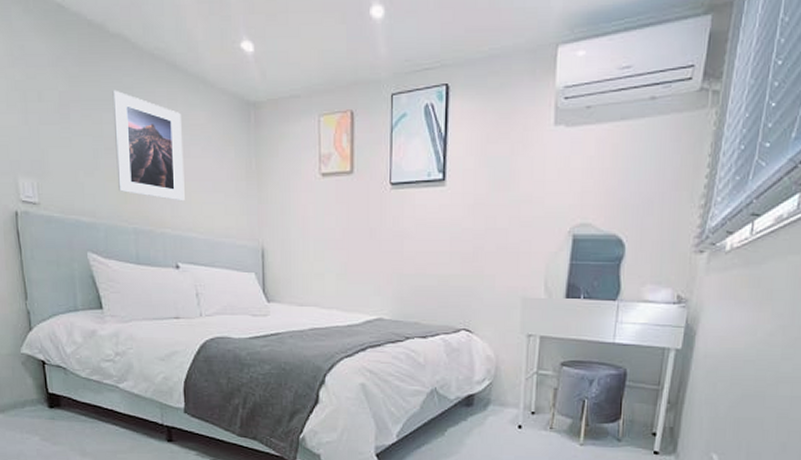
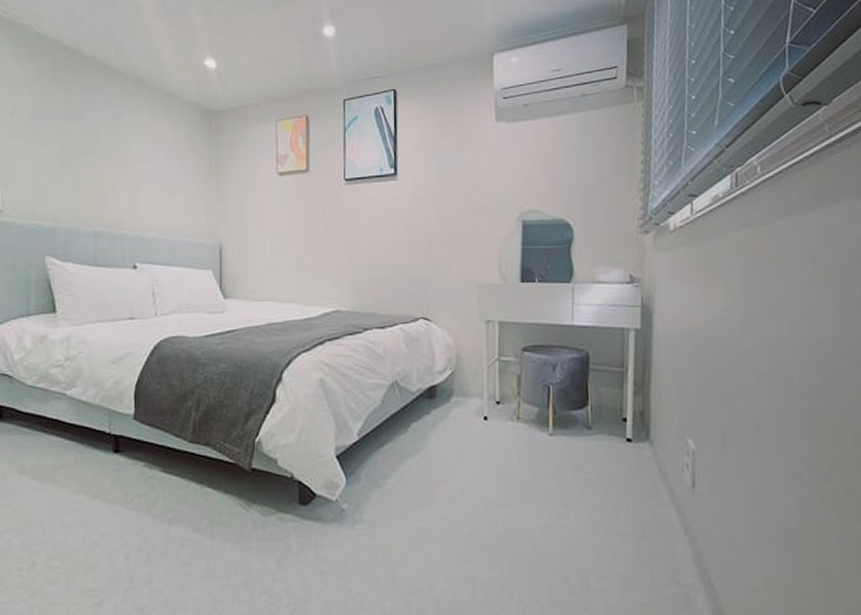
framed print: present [112,89,185,202] -> none [80,104,147,204]

